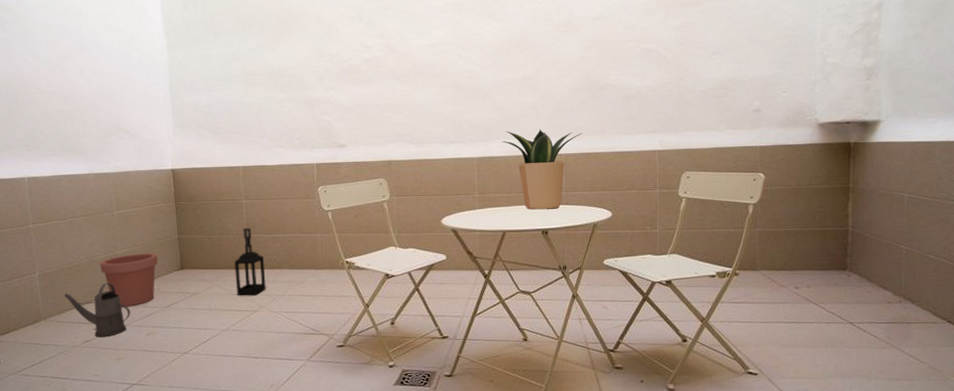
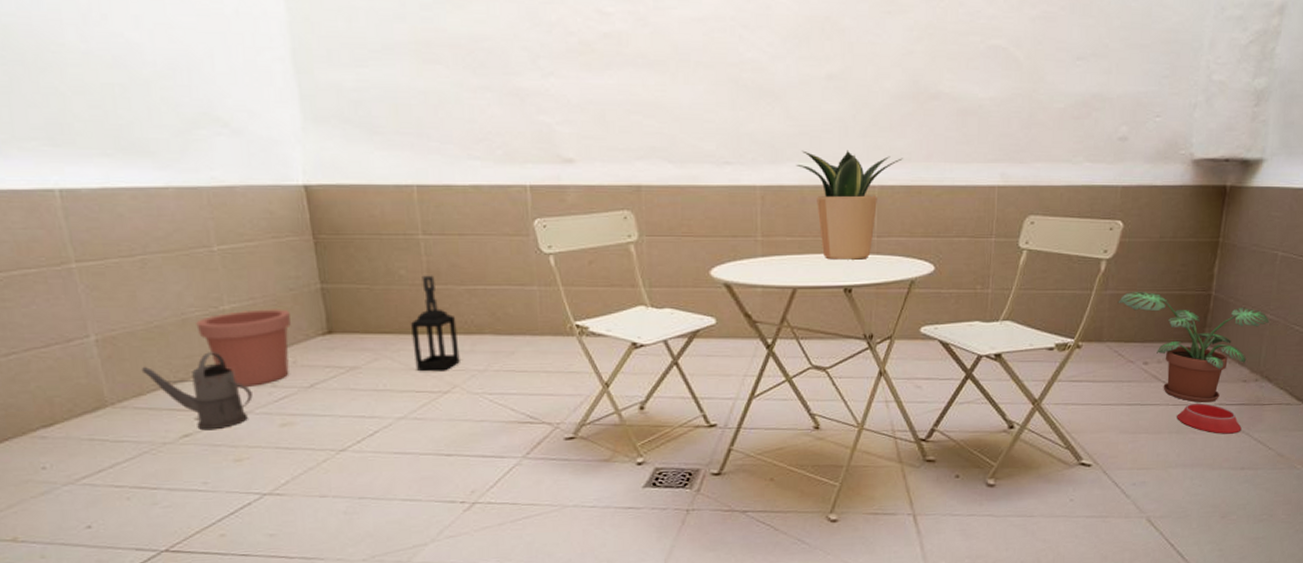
potted plant: none [766,228,905,321] -> present [1118,291,1270,403]
pet bowl: none [830,321,892,349] -> present [1177,402,1242,434]

